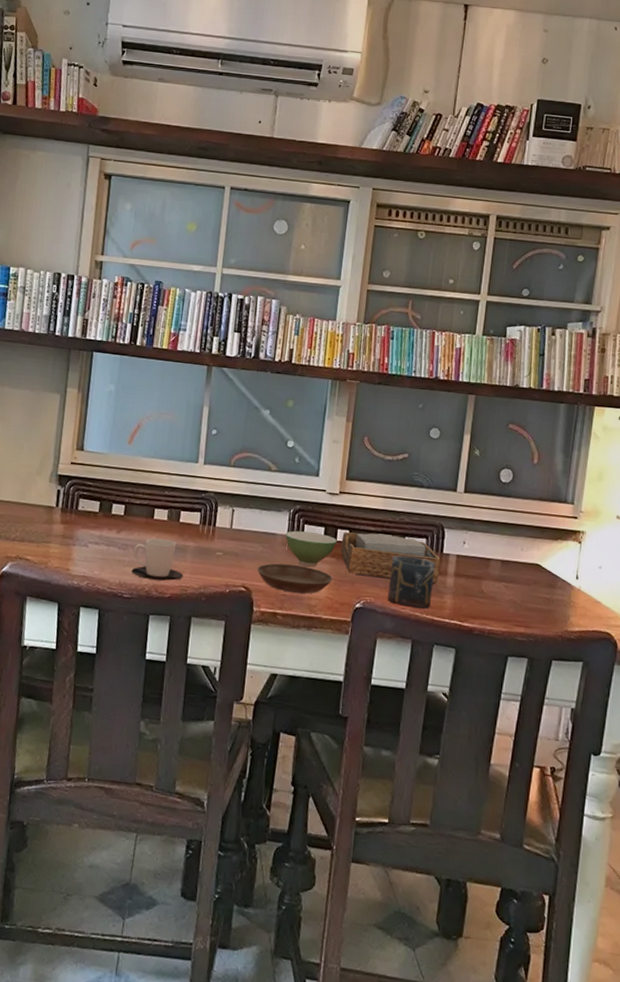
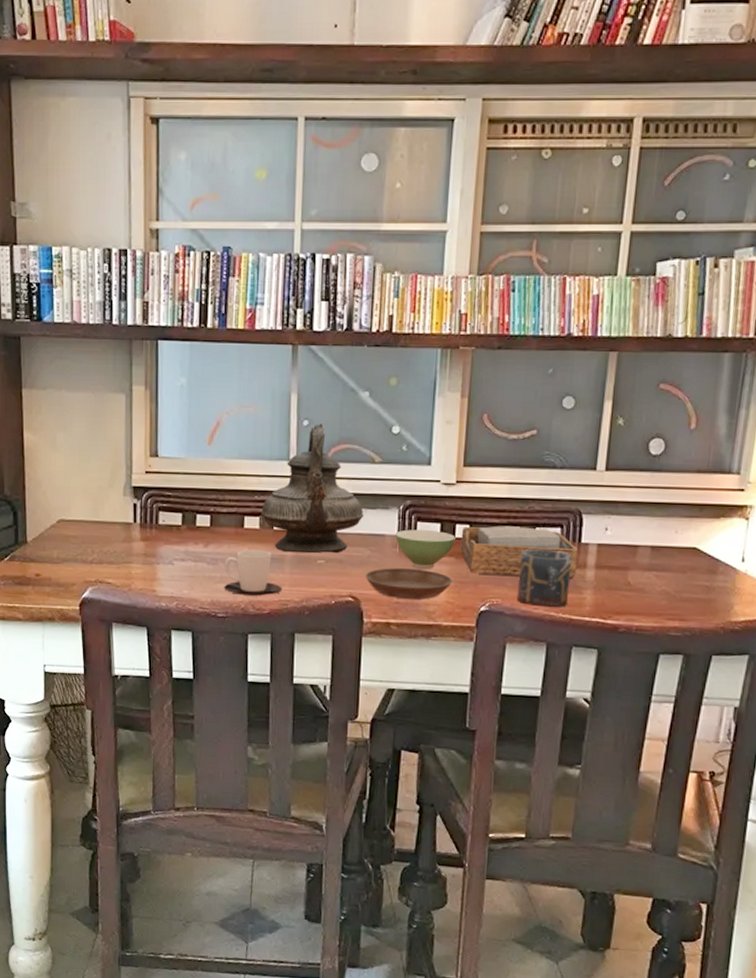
teapot: none [169,433,260,548] -> present [260,424,364,554]

